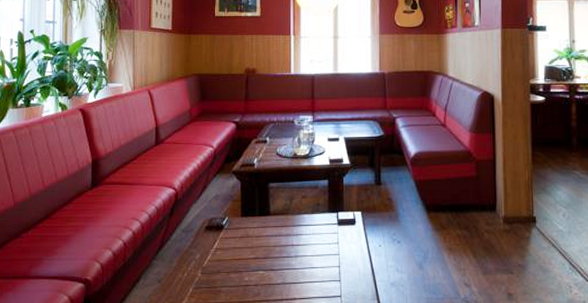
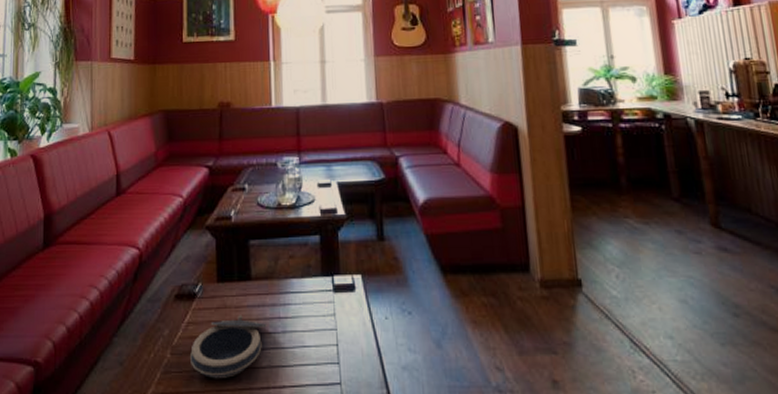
bowl: none [218,242,283,292] -> present [190,314,268,378]

